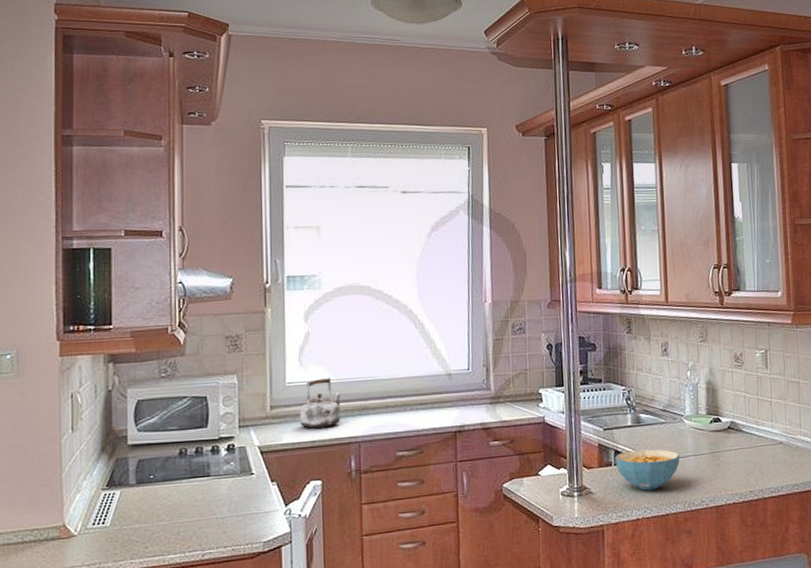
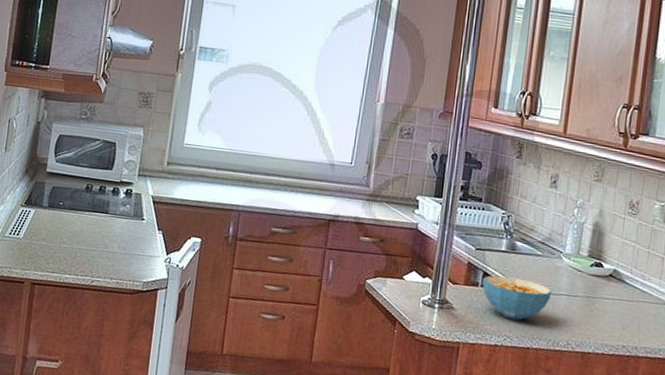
kettle: present [299,377,342,429] -> none [190,145,231,192]

